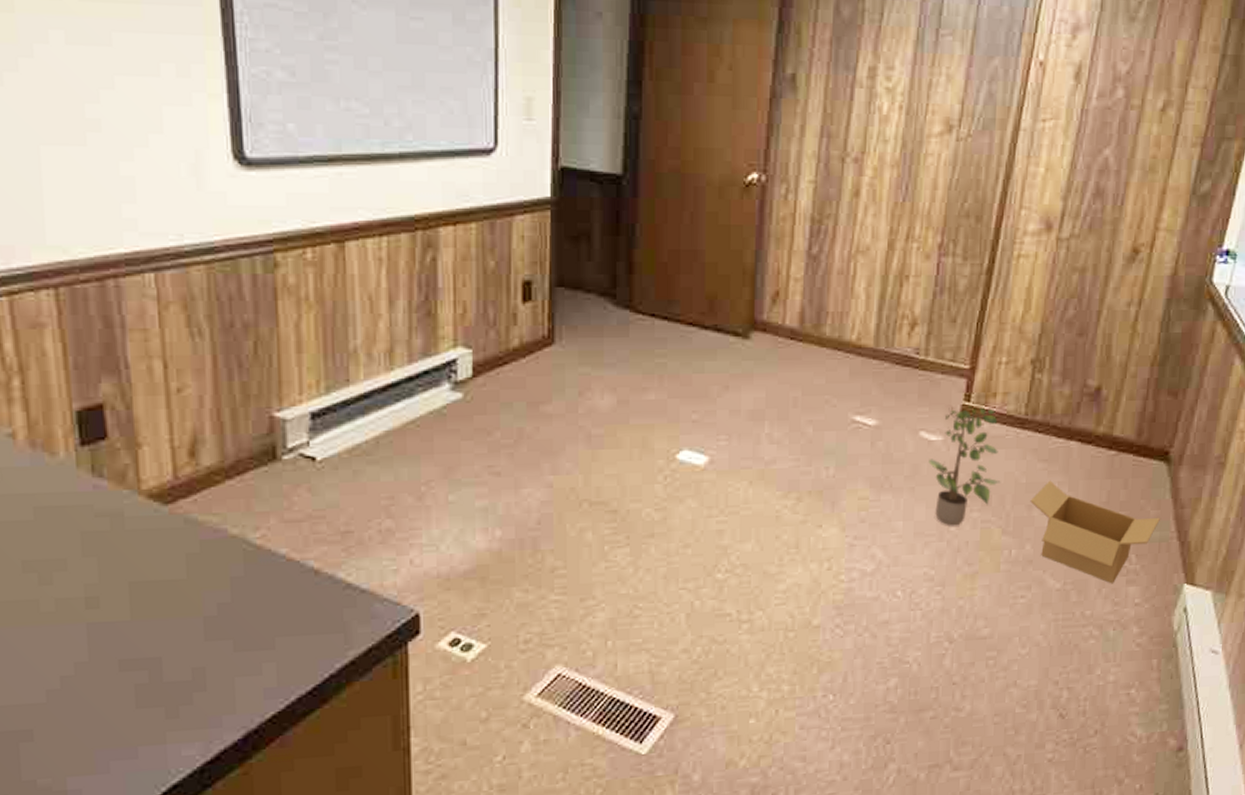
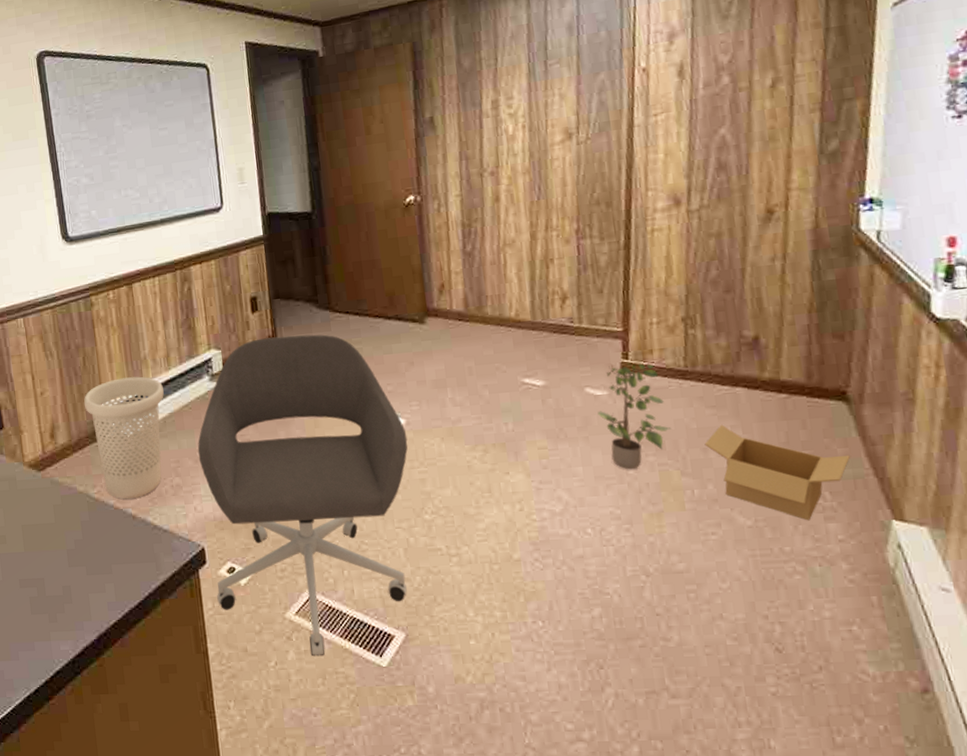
trash bin: none [251,376,380,548] -> present [84,376,164,500]
office chair: none [423,338,708,747] -> present [197,334,408,657]

